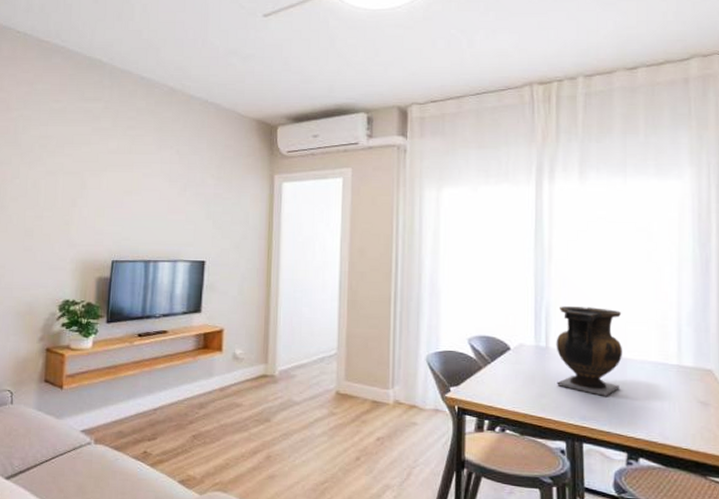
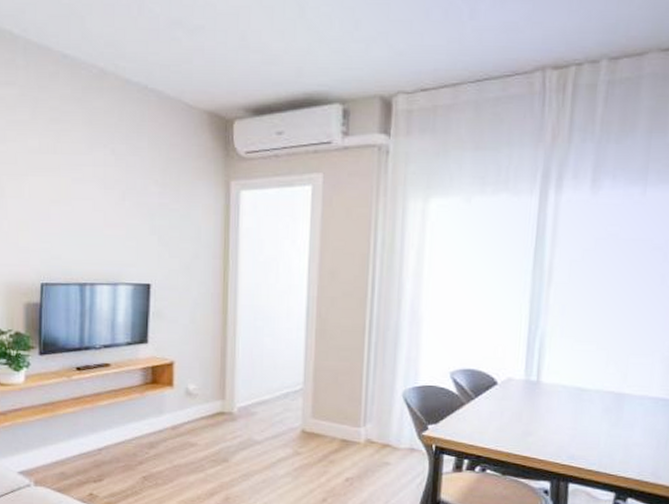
vase: present [556,306,623,396] -> none [546,336,625,434]

